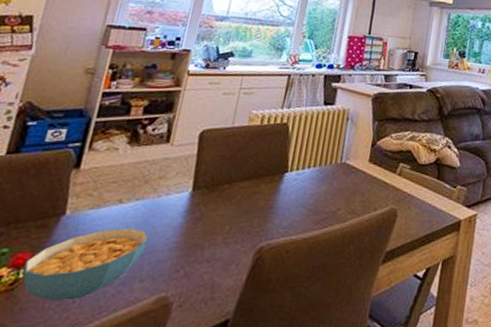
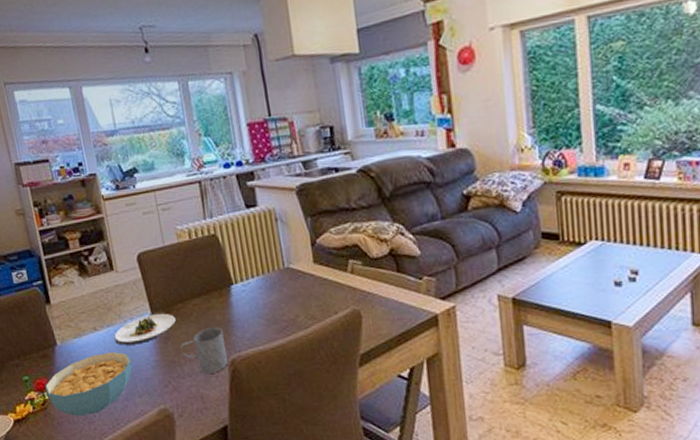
salad plate: none [137,192,217,223] -> present [114,313,177,345]
mug: none [208,212,261,260] -> present [180,327,228,374]

